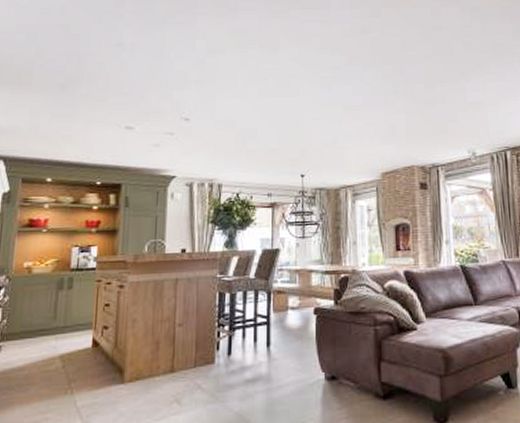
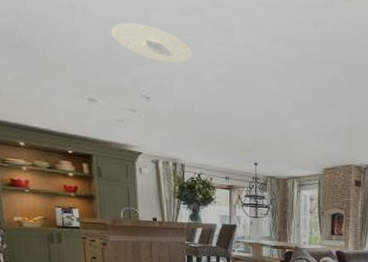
ceiling light: none [156,52,237,84] -> present [111,22,193,64]

